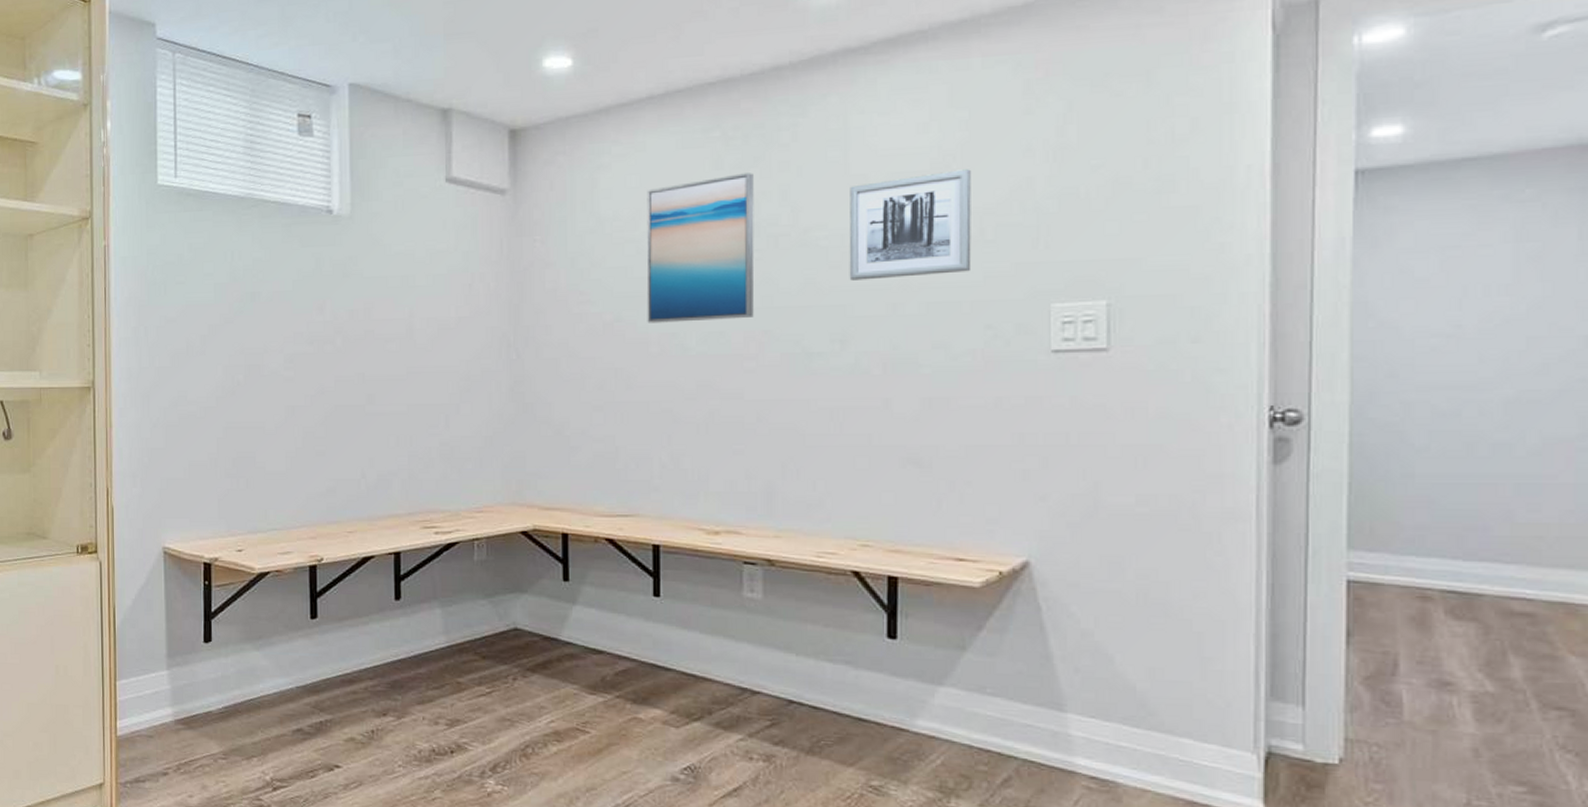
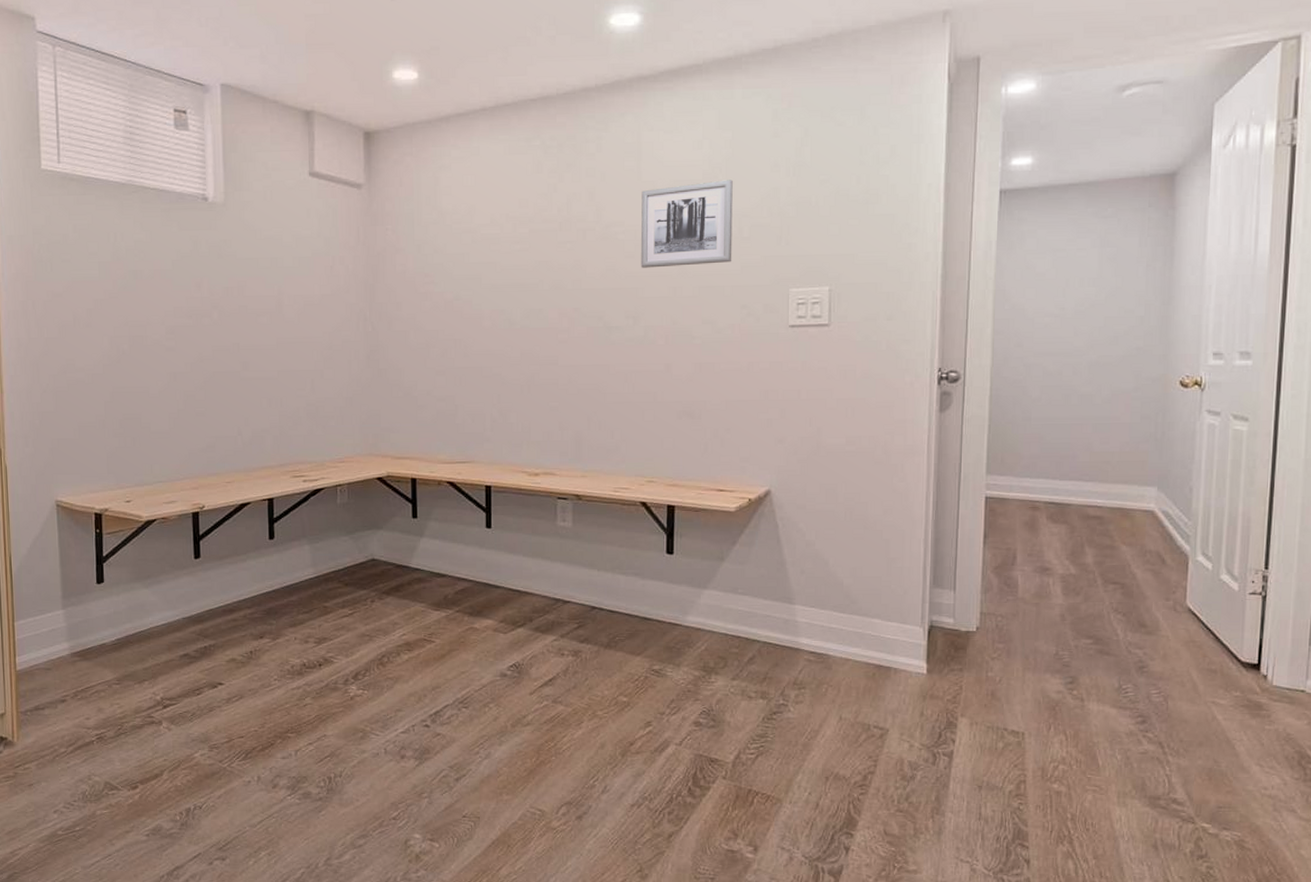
wall art: present [646,173,755,323] -> none [480,177,567,301]

